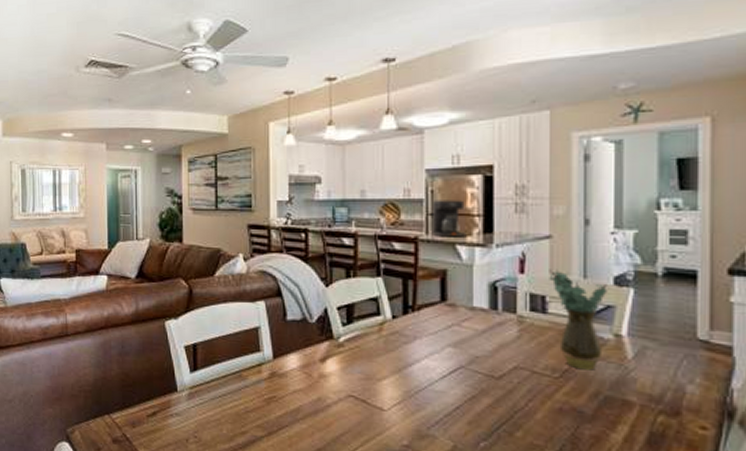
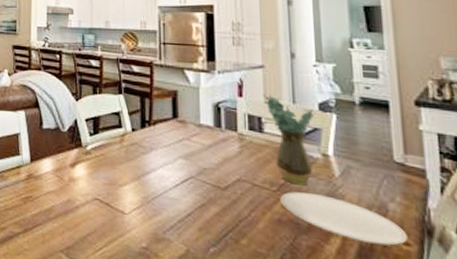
coffee maker: present [431,200,467,237] -> none [164,32,193,64]
plate: none [562,378,705,431] -> present [280,192,408,246]

